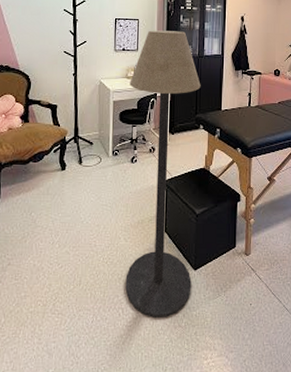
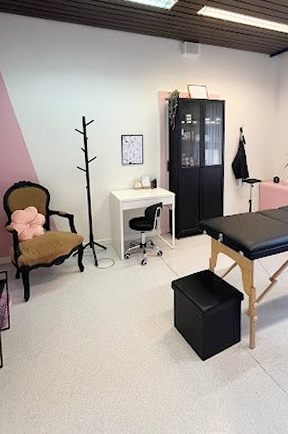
floor lamp: present [125,30,201,319] -> none [137,144,203,402]

